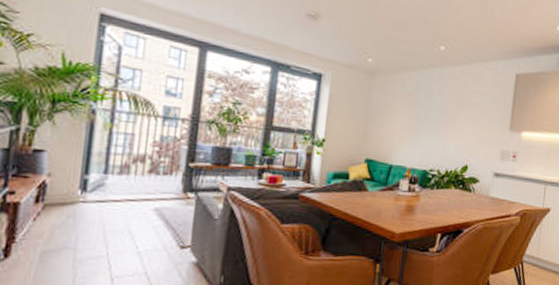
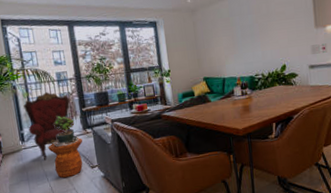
armchair: none [98,129,175,225] -> present [23,92,75,161]
side table: none [121,201,179,256] -> present [48,138,83,179]
potted plant: none [131,166,173,211] -> present [53,116,79,147]

